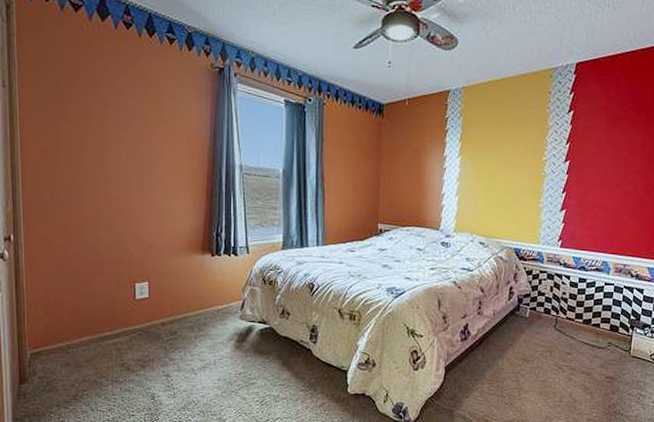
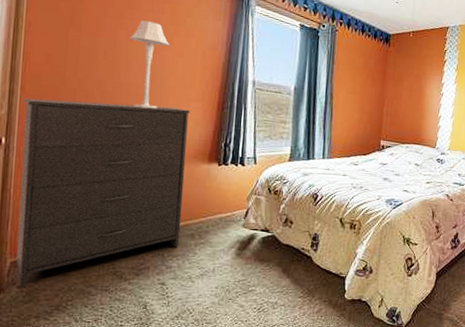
dresser: none [26,195,180,378] -> present [15,98,190,287]
table lamp: none [114,108,155,200] -> present [128,21,170,109]

